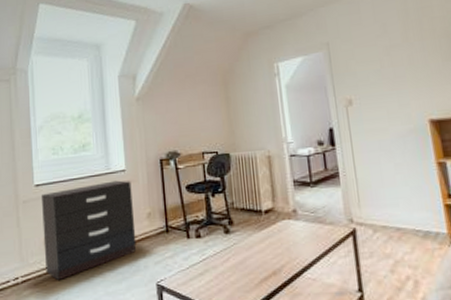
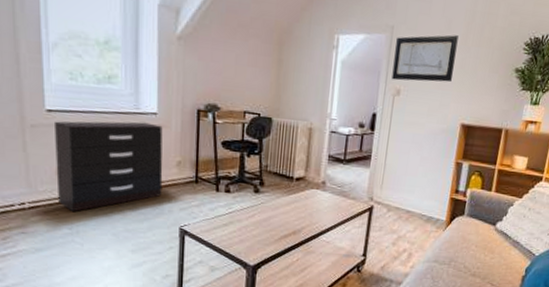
wall art: none [335,35,404,92] -> present [391,35,459,83]

